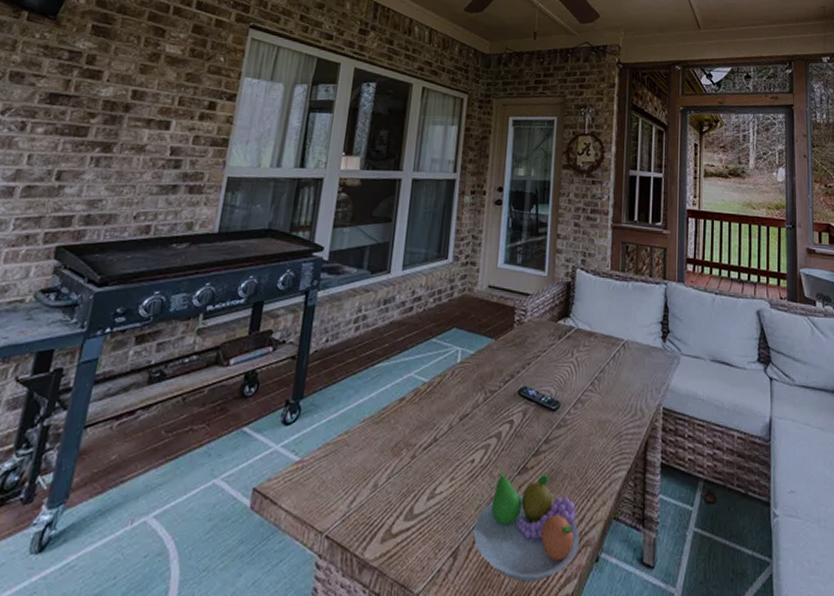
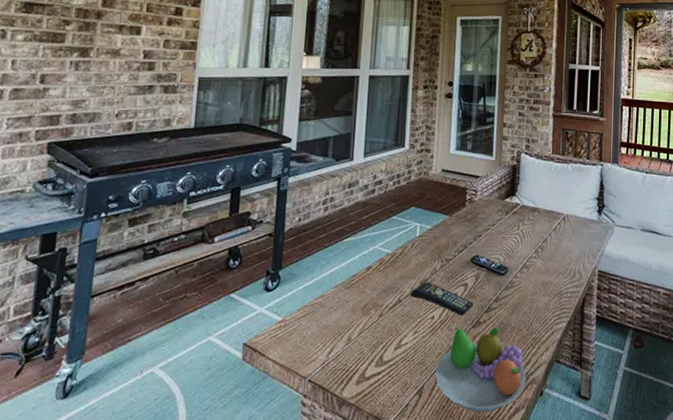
remote control: none [447,417,520,460] -> present [410,281,474,316]

